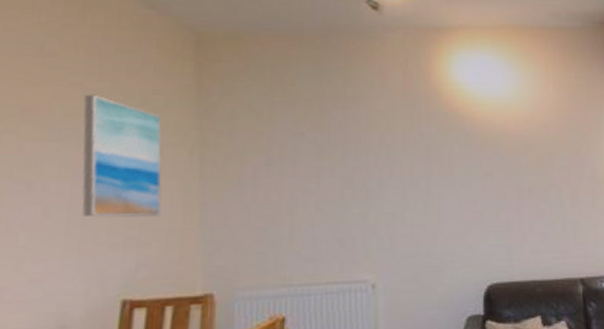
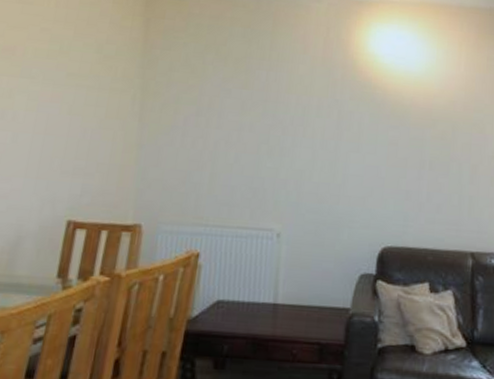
wall art: present [82,94,163,218] -> none [42,39,112,152]

